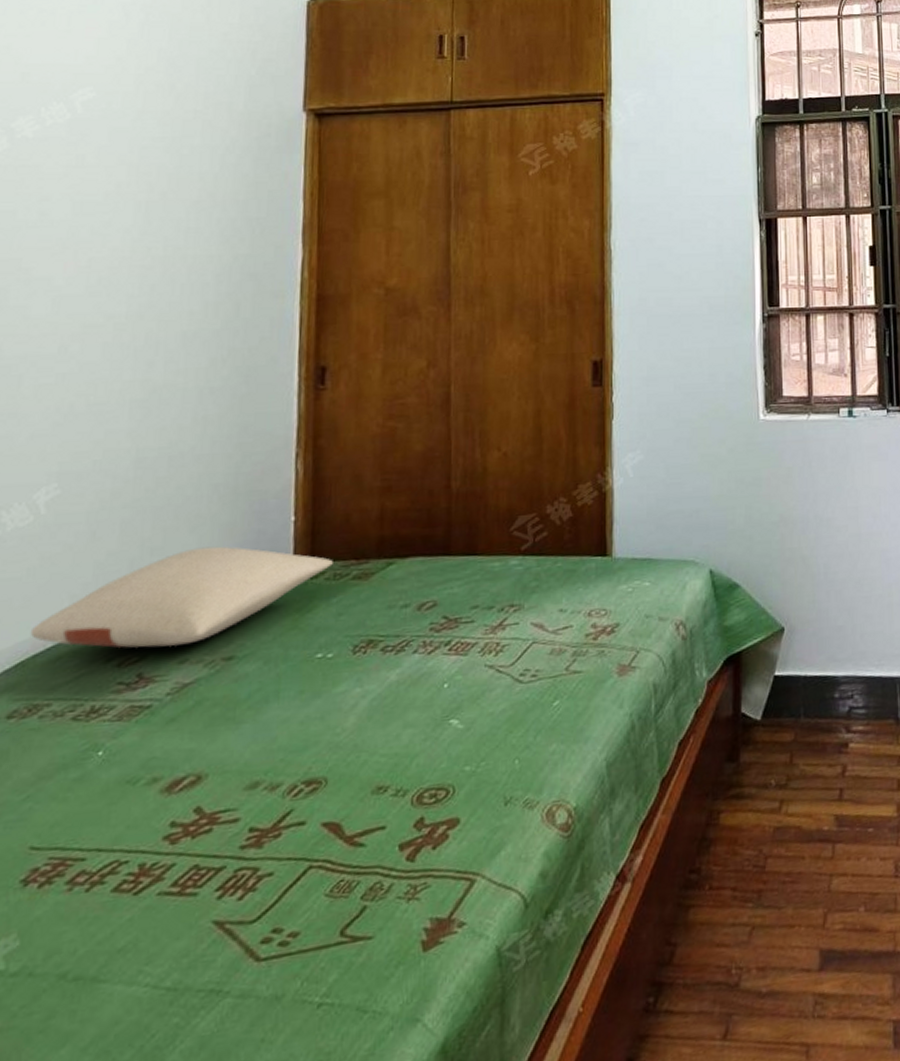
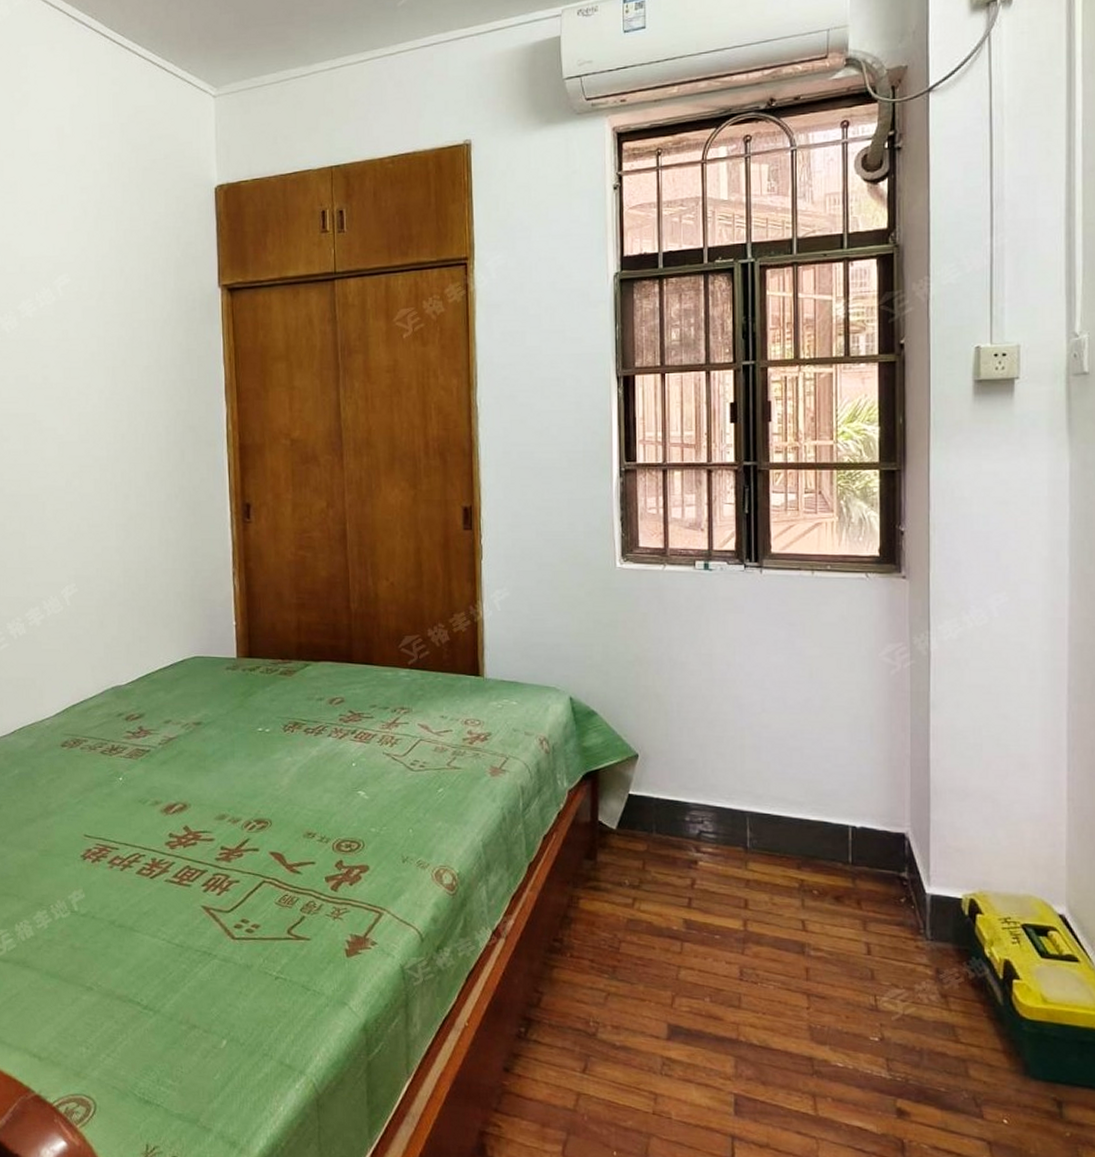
pillow: present [30,546,333,649] -> none [69,639,265,710]

